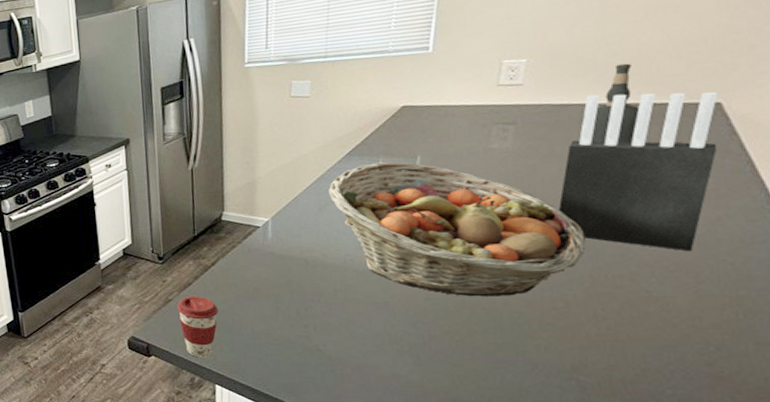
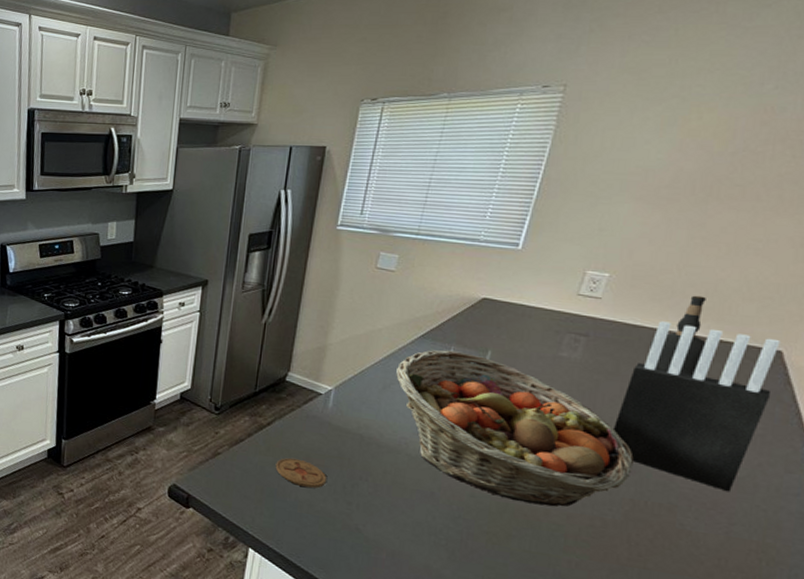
coffee cup: present [176,296,218,358] -> none [224,452,266,519]
coaster: none [227,292,279,318] -> present [275,458,326,488]

